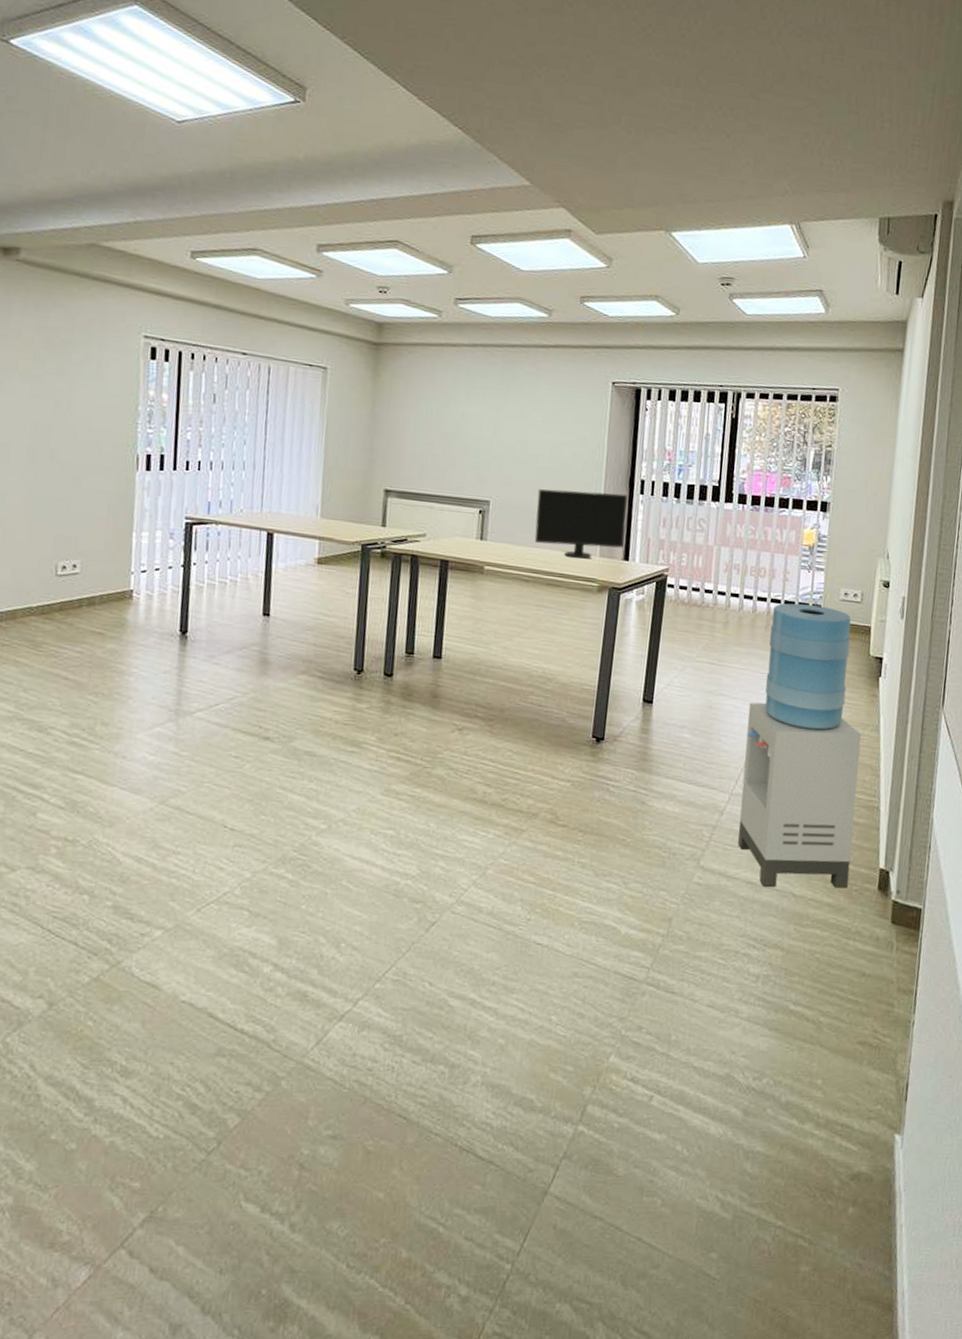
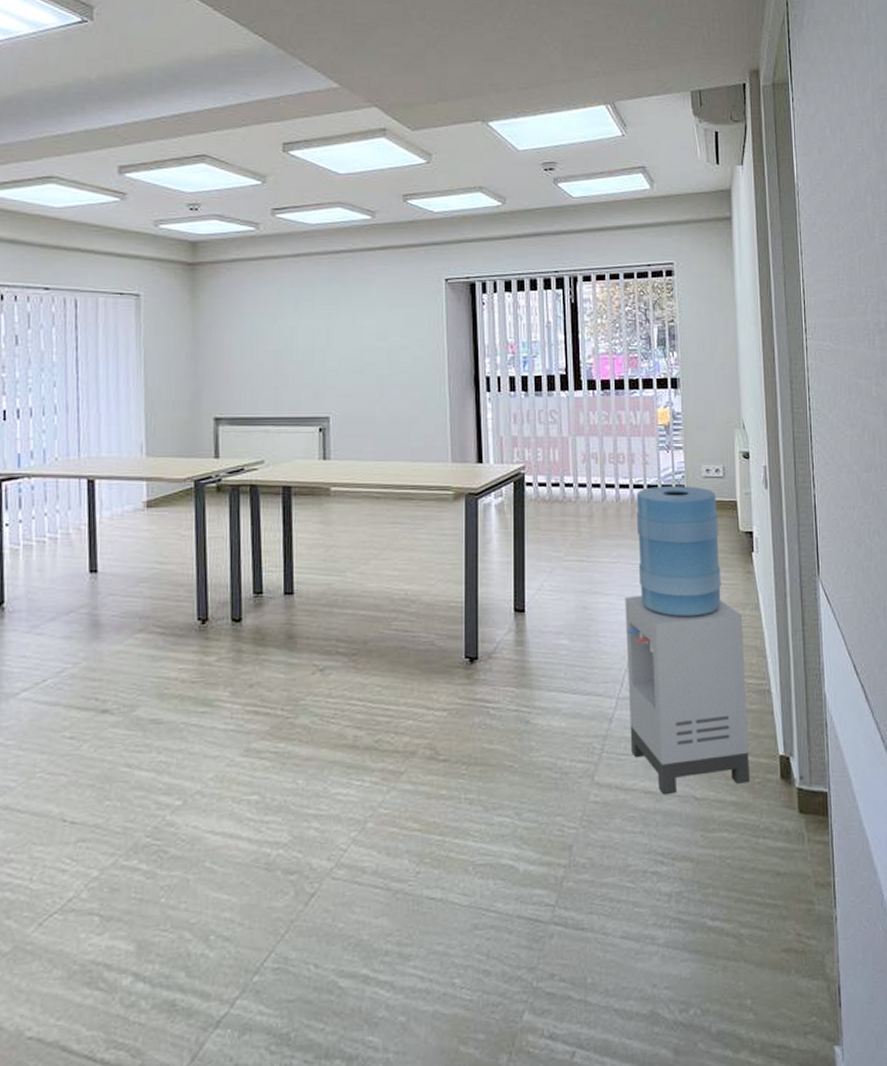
monitor: present [534,489,628,560] -> none [380,394,477,468]

